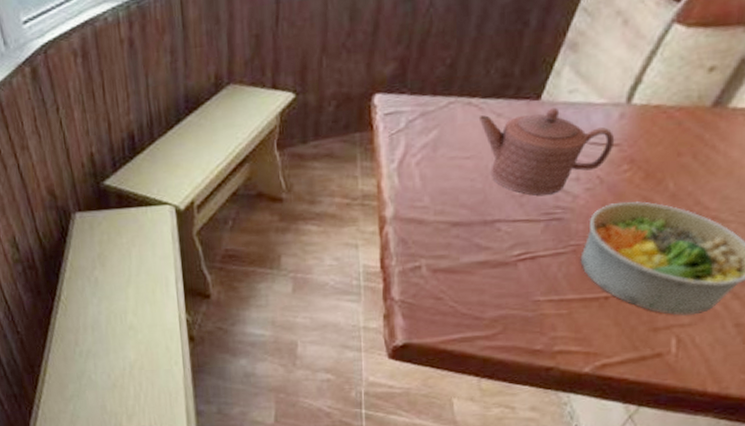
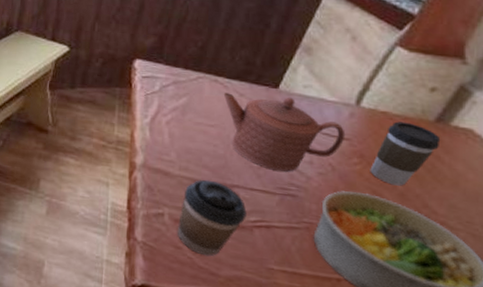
coffee cup: none [436,219,510,302] -> present [177,179,247,256]
coffee cup: none [640,113,717,187] -> present [370,121,441,186]

